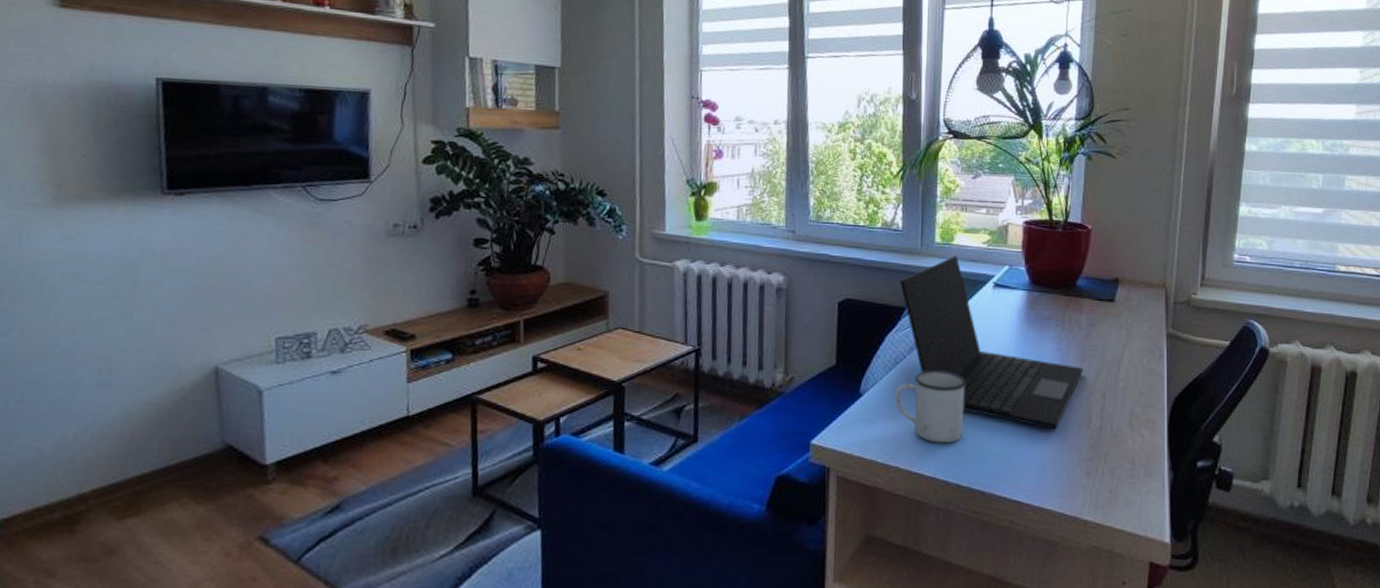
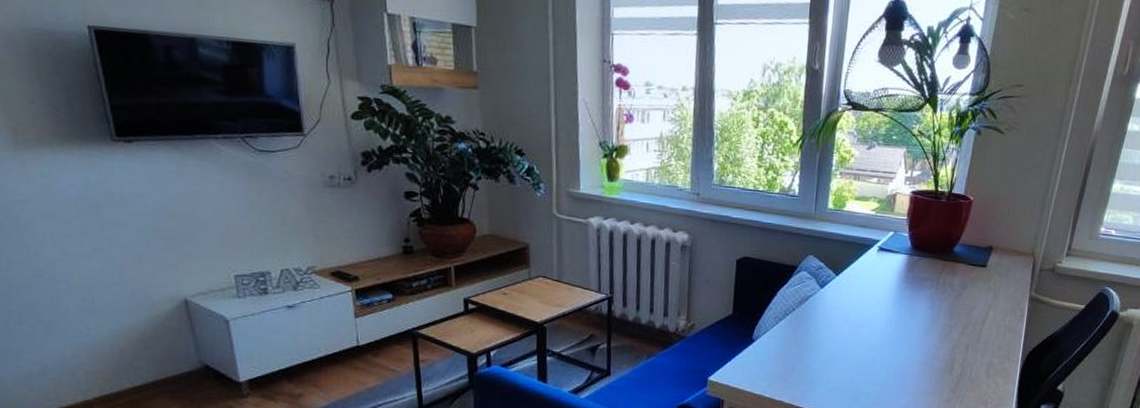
mug: present [895,370,965,444] -> none [783,322,846,384]
laptop: present [900,255,1083,430] -> none [793,220,952,375]

